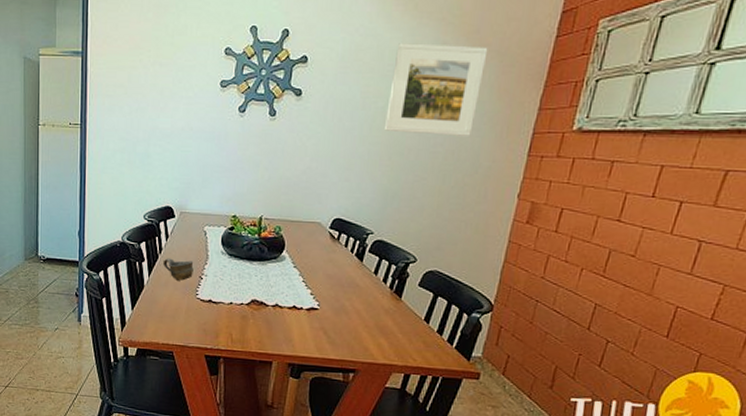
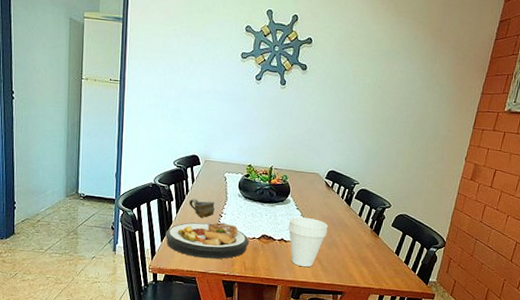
plate: none [137,286,236,330] -> present [165,222,249,259]
cup: none [283,276,334,339] -> present [288,216,328,268]
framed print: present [385,43,488,136] -> none [370,34,447,111]

